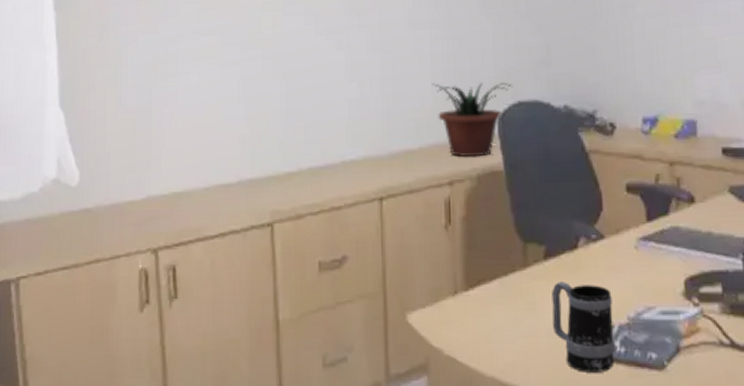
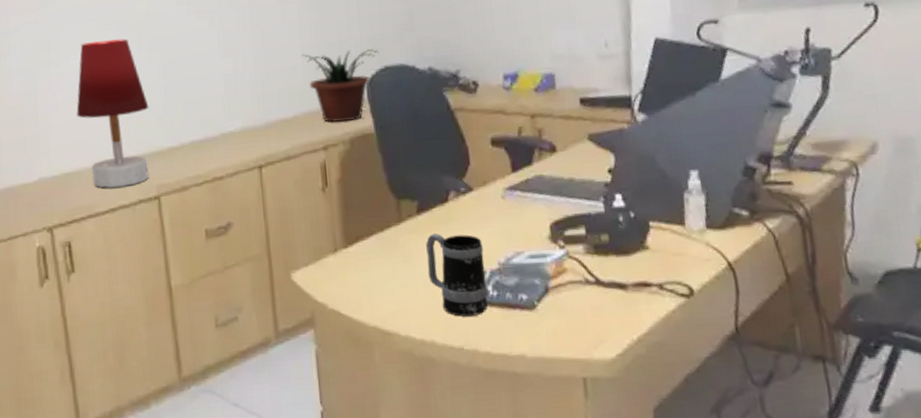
table lamp: none [192,54,268,212] -> present [76,38,149,189]

